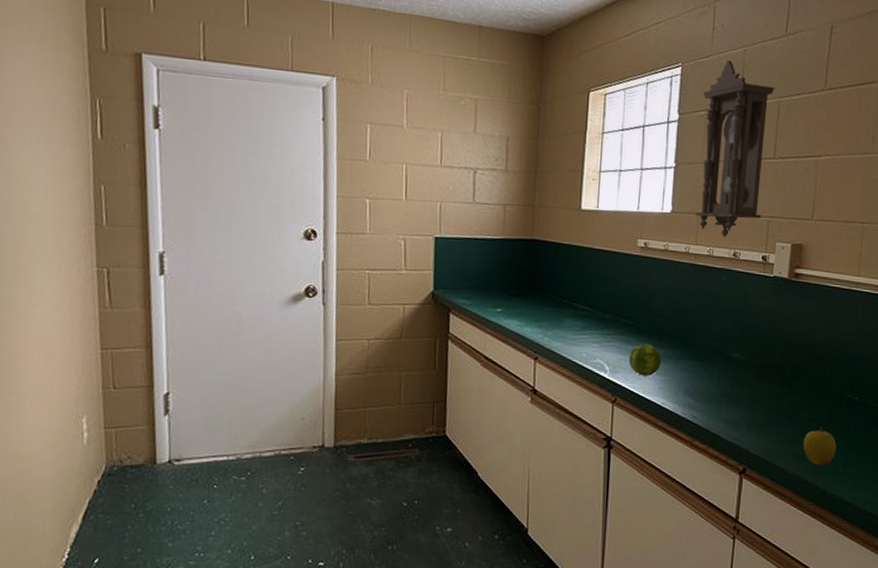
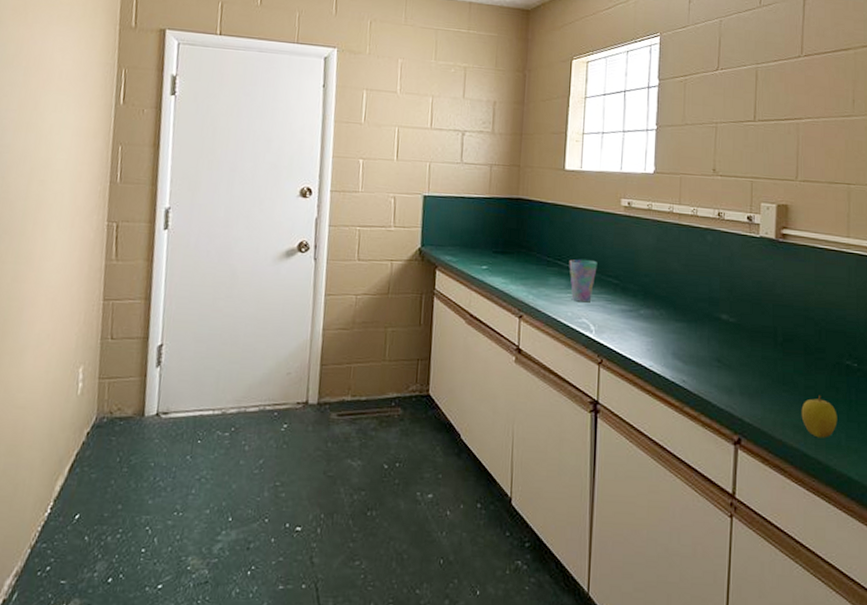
cup: none [584,300,613,344] -> present [569,258,598,303]
fruit: present [628,343,662,376] -> none [614,303,648,337]
pendulum clock: present [695,59,775,238] -> none [677,29,752,198]

